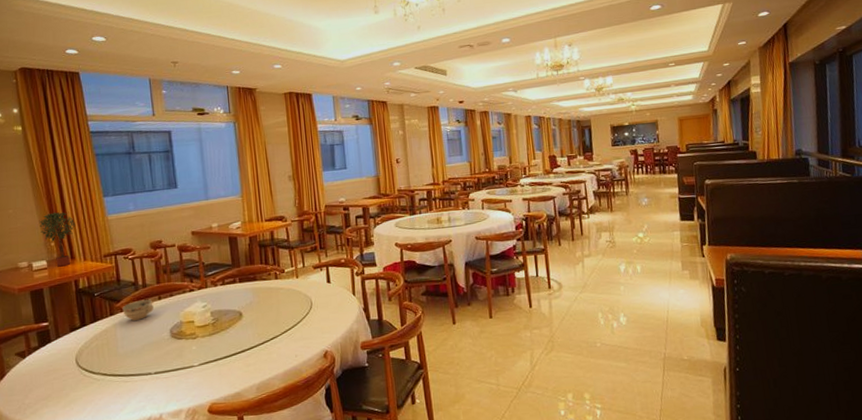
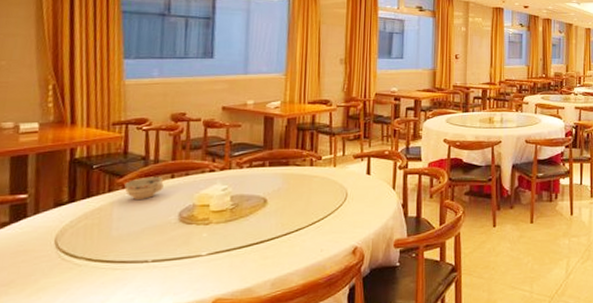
potted tree: present [39,212,76,267] -> none [37,69,84,132]

